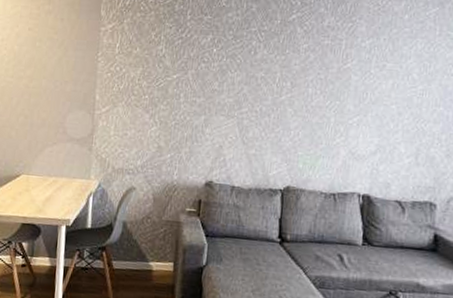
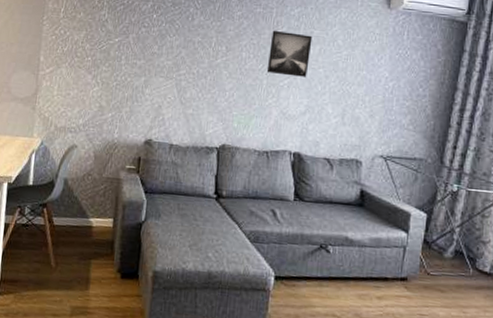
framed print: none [334,63,385,115] -> present [266,30,313,77]

